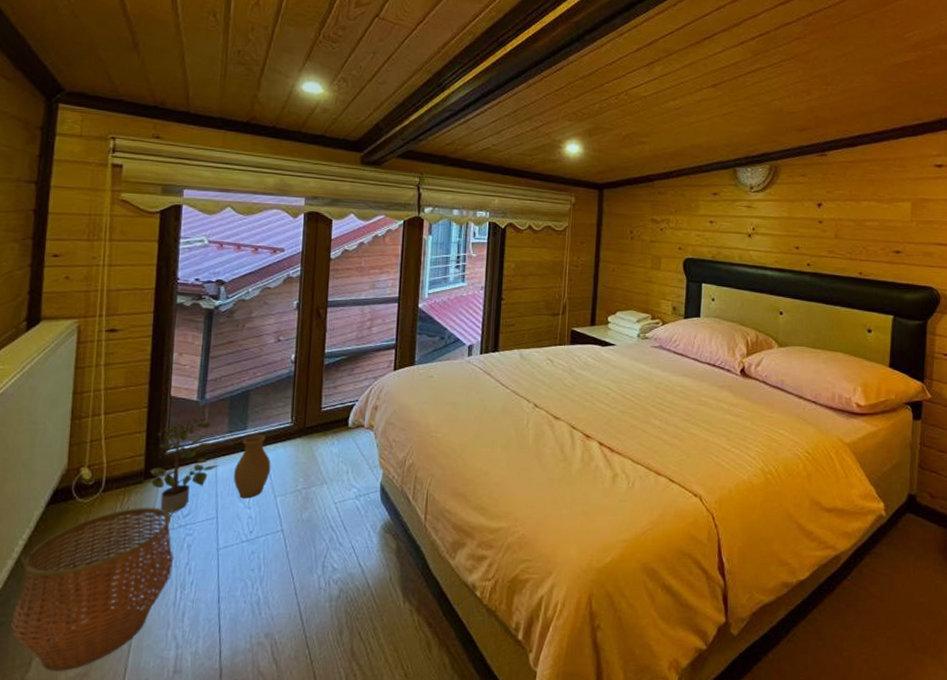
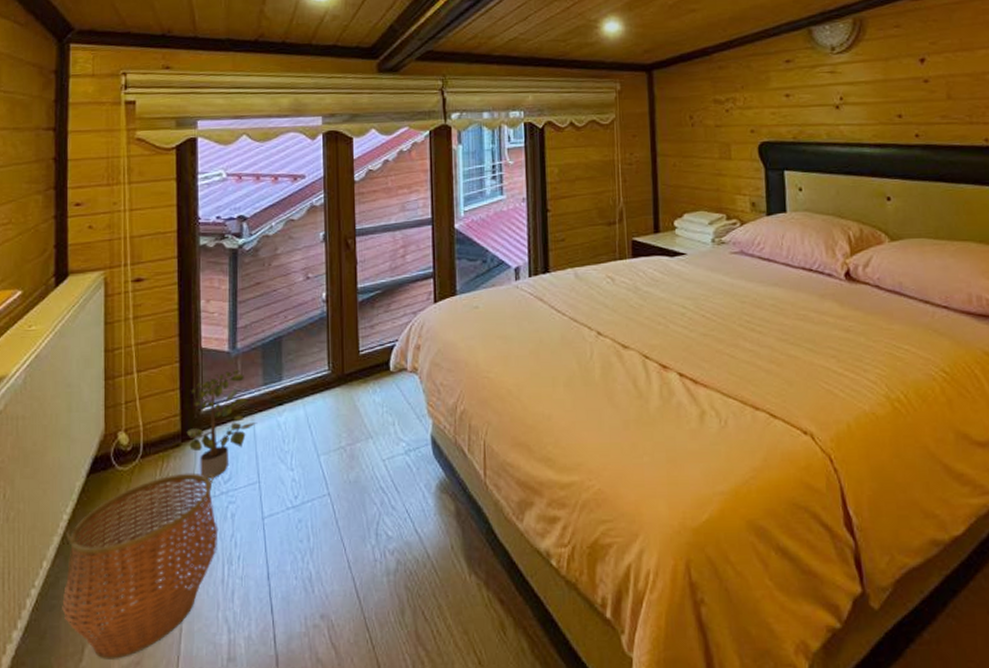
vase: present [233,435,271,499] -> none [272,385,311,459]

